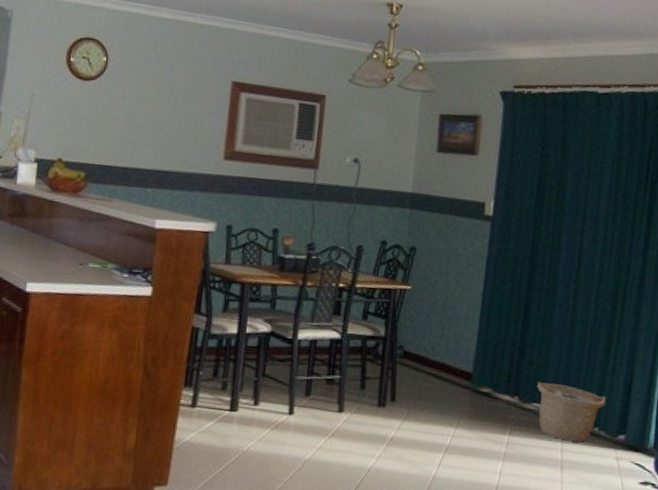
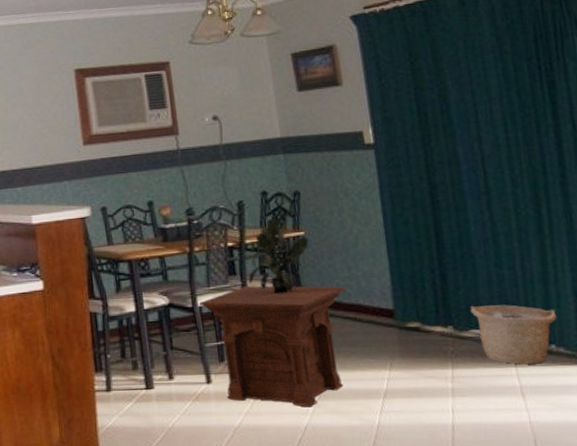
side table: none [300,327,436,451] -> present [199,285,346,407]
potted plant: none [350,267,413,341] -> present [248,217,309,293]

